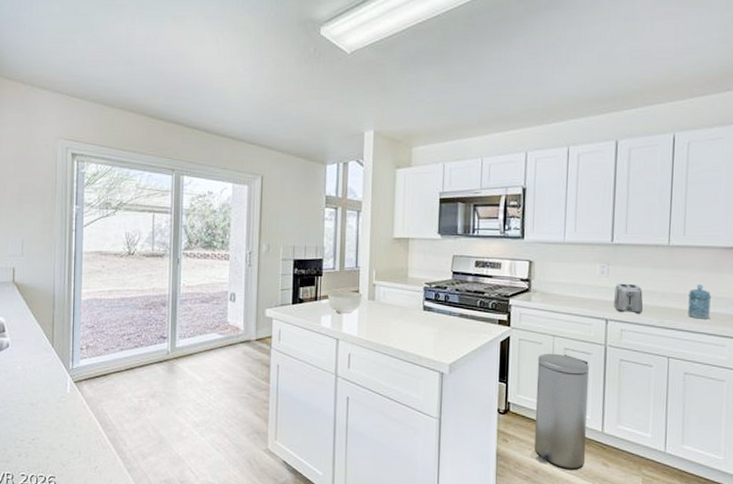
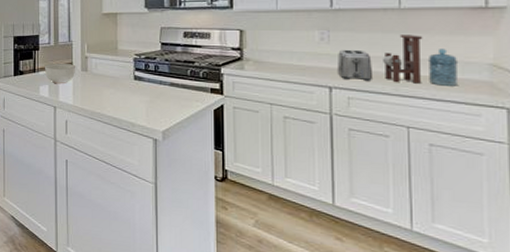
pedal bin: present [534,353,590,471] -> none [255,121,314,244]
paper towel holder: none [652,270,686,317] -> present [383,35,423,84]

